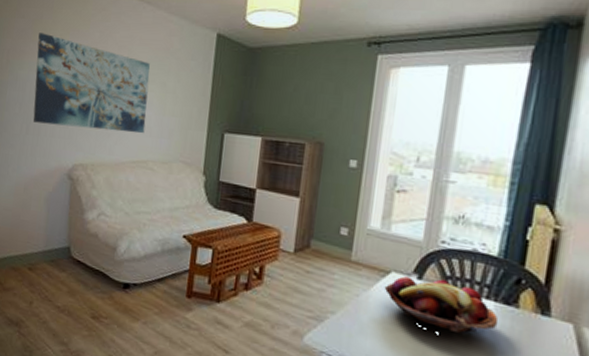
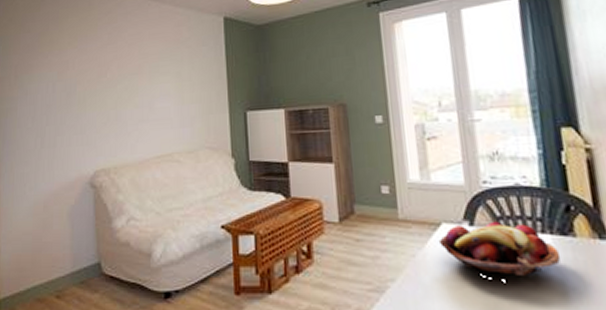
wall art: present [33,32,150,134] -> none [46,43,166,134]

